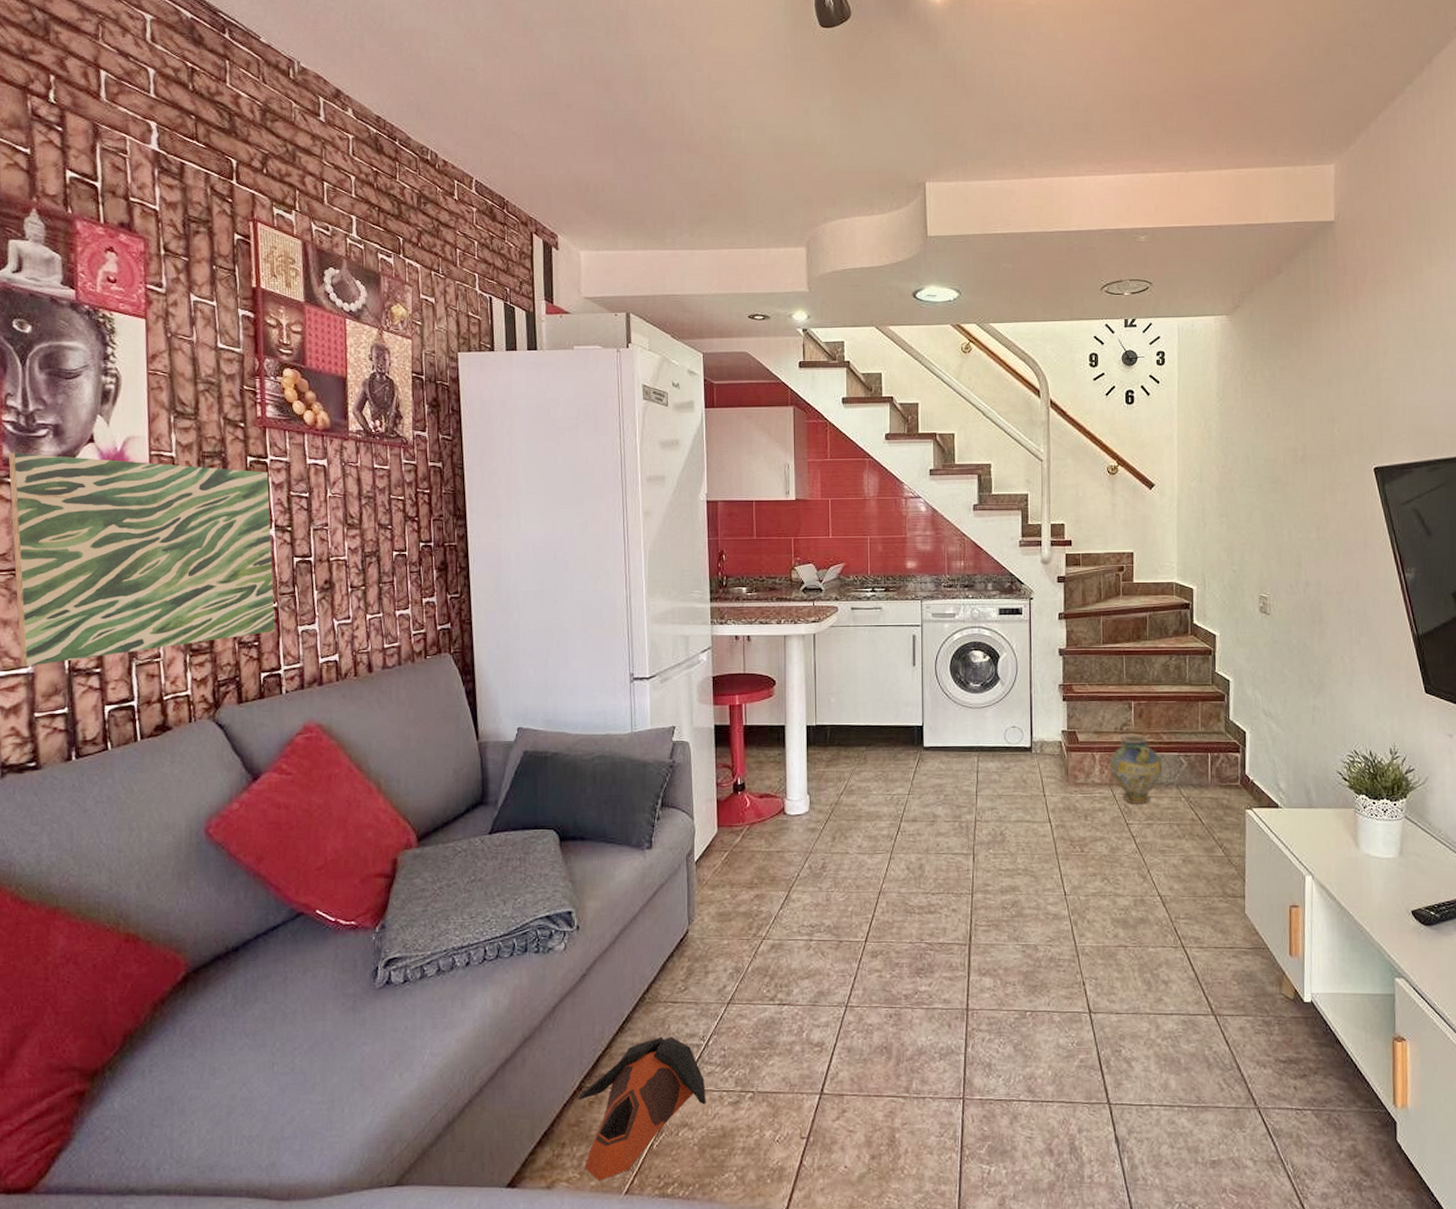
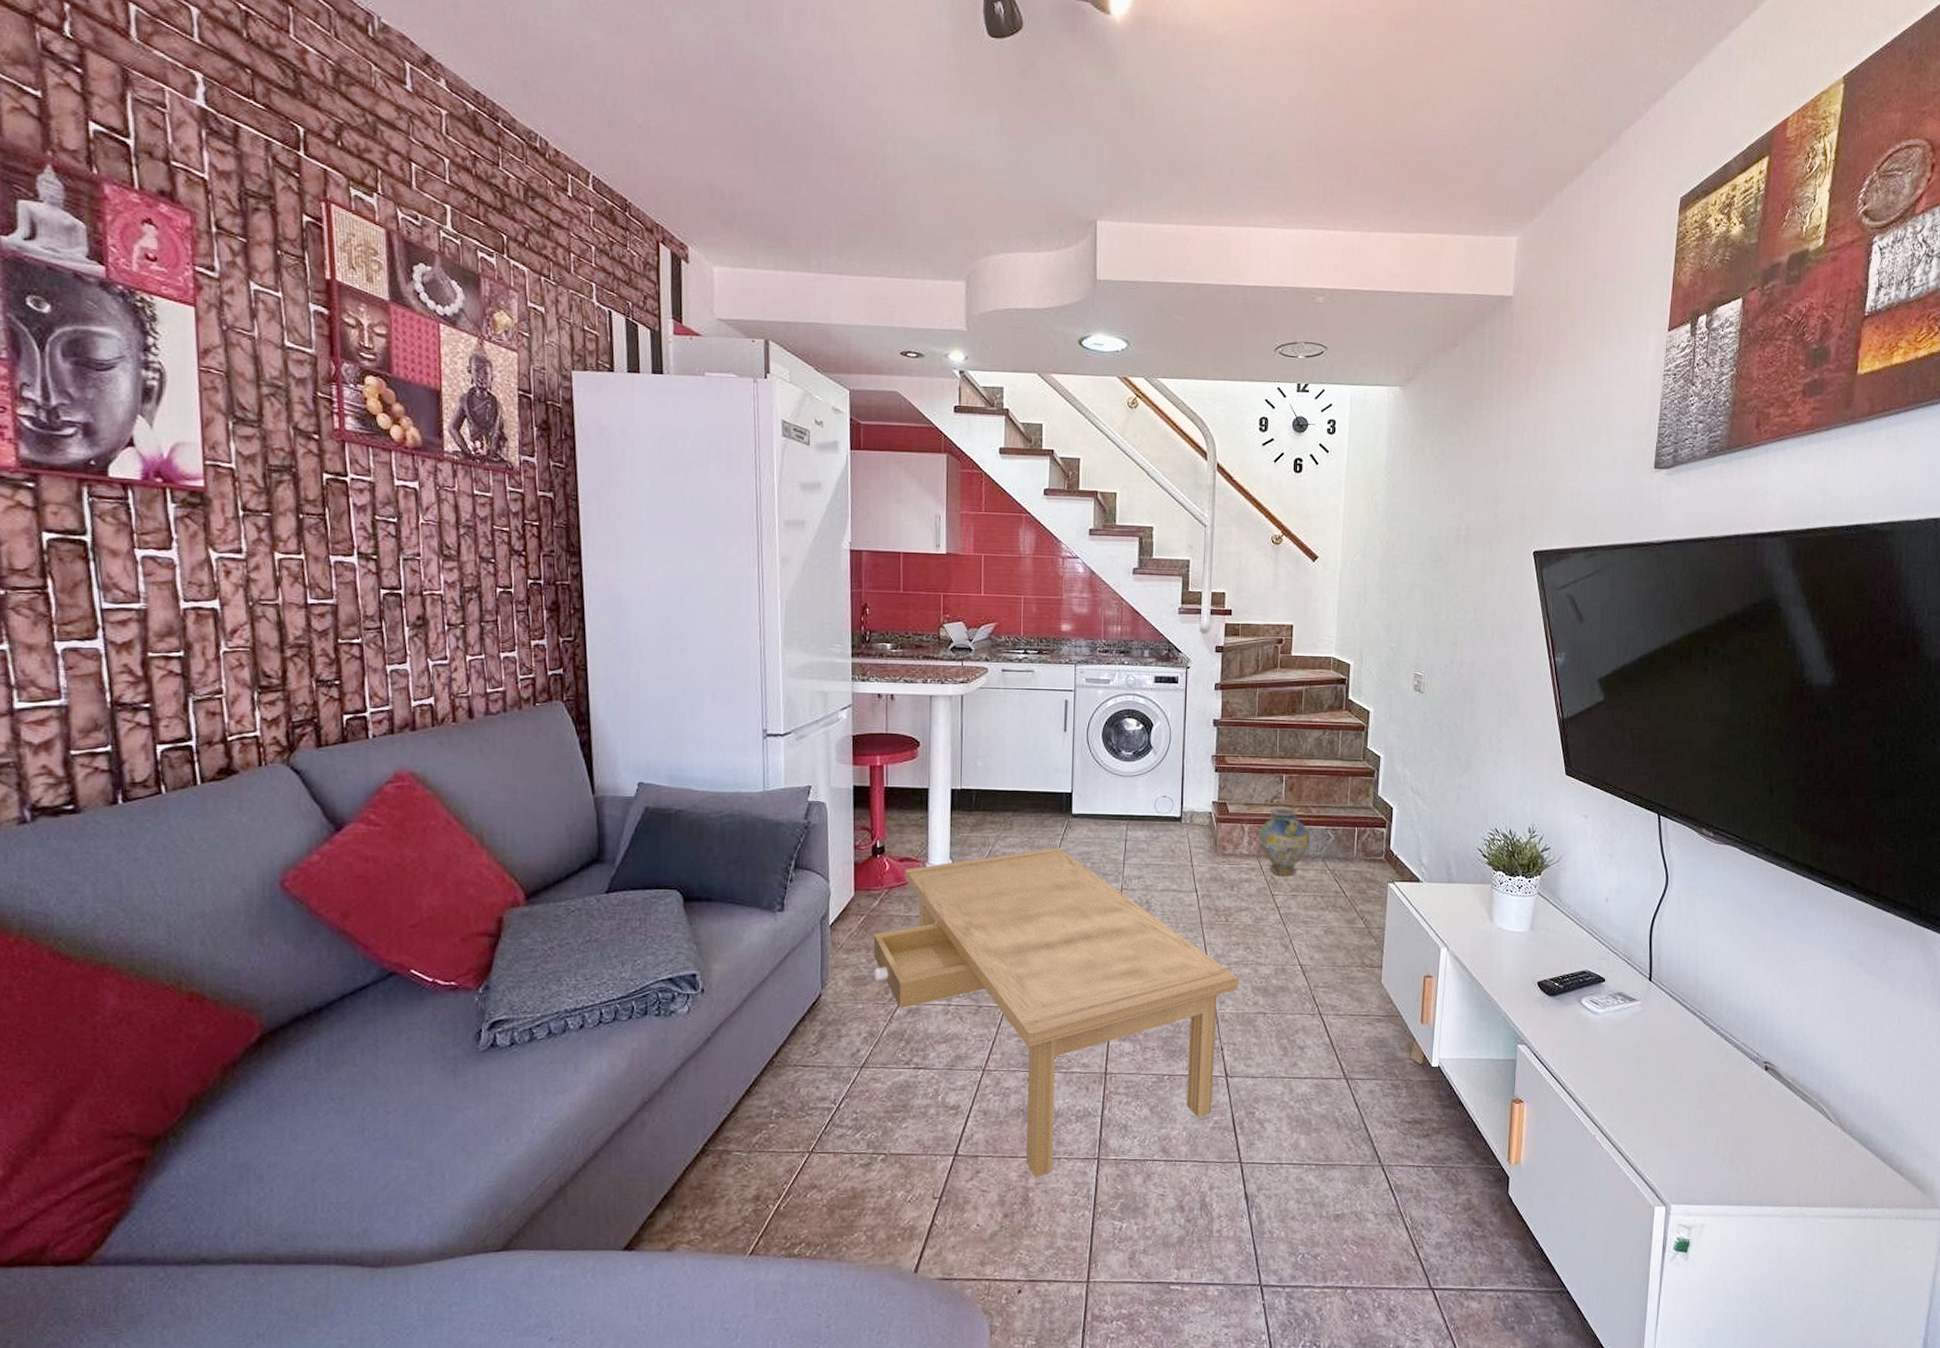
wall art: present [8,452,275,666] -> none [26,452,359,698]
bag: present [577,1036,706,1181] -> none [700,1100,836,1243]
coffee table: none [736,780,1097,1118] -> present [873,847,1238,1178]

